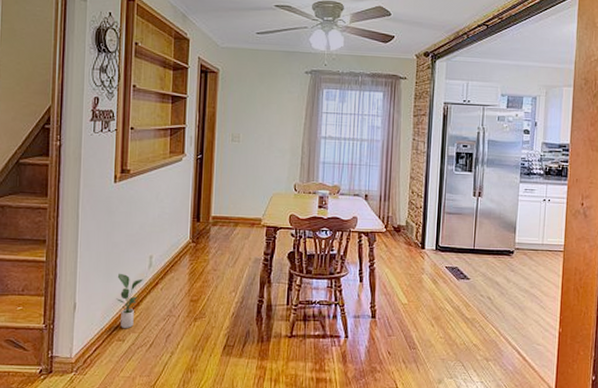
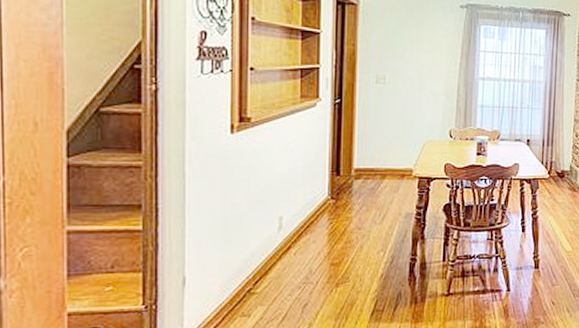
potted plant: present [116,273,143,329] -> none [238,238,272,303]

